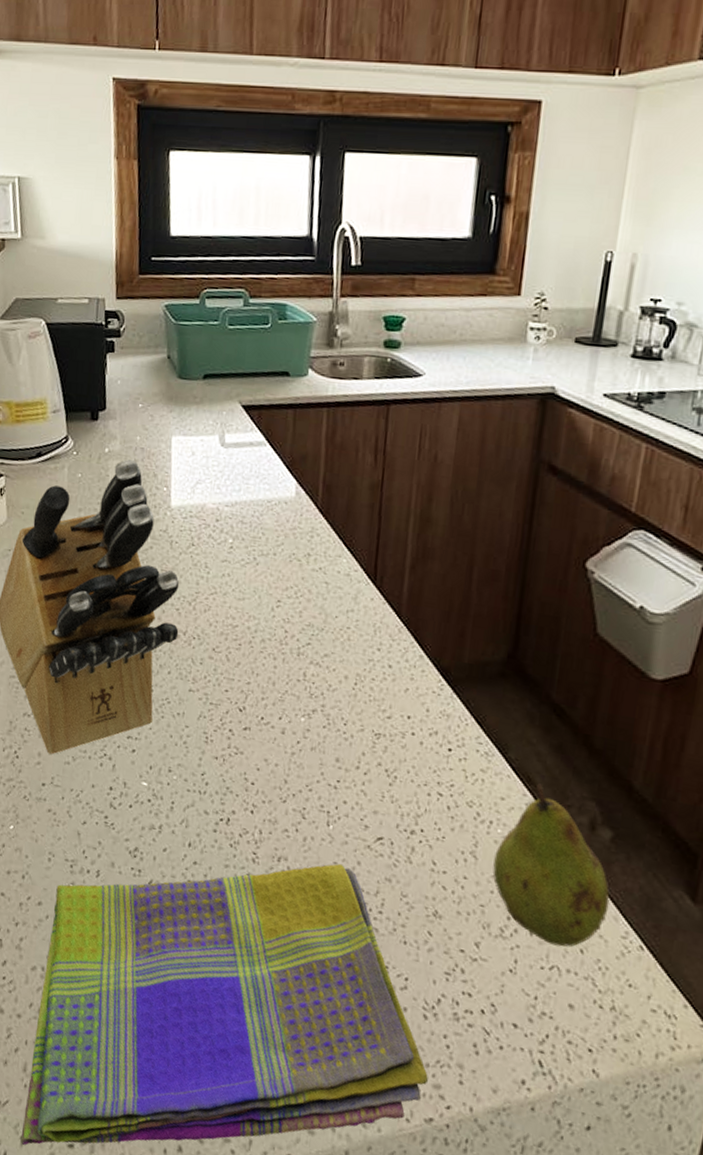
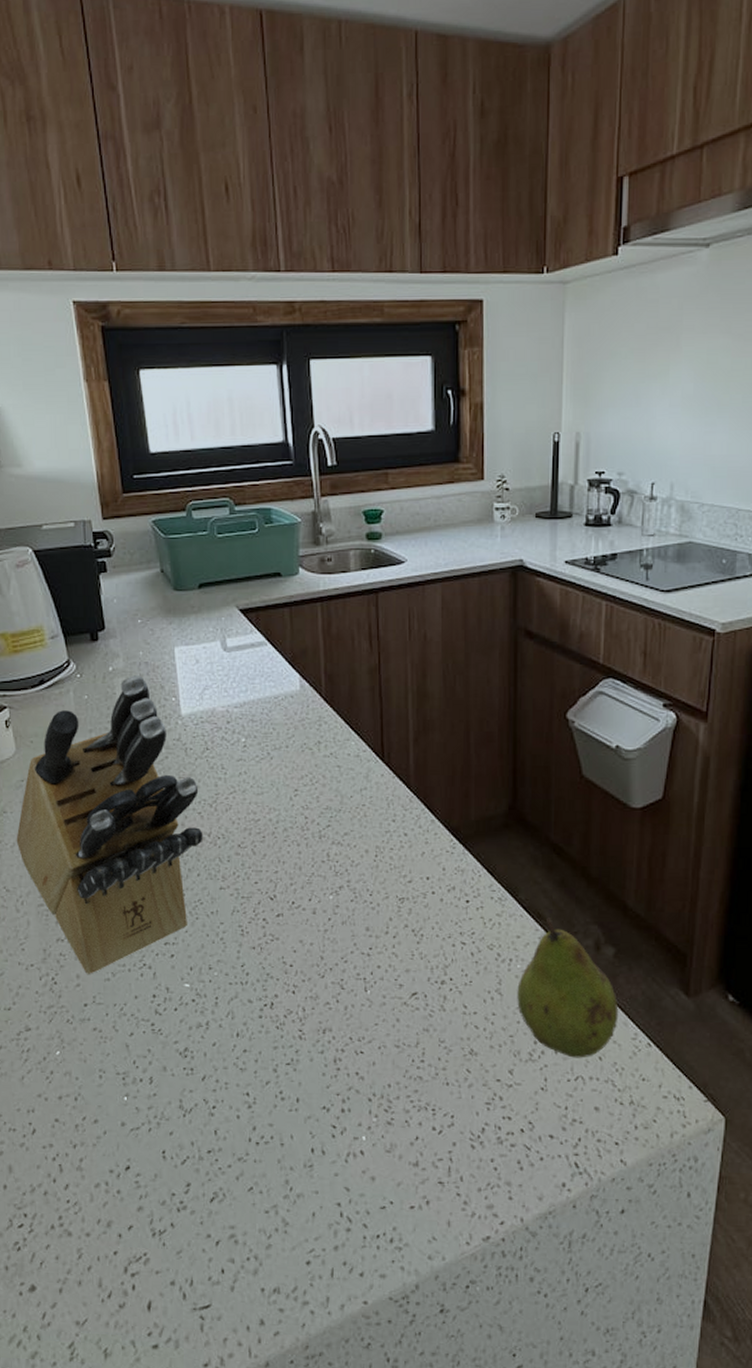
dish towel: present [20,863,428,1146] -> none [104,1024,481,1358]

